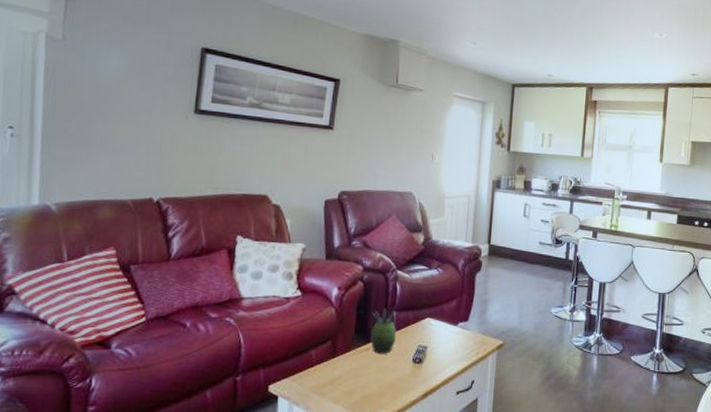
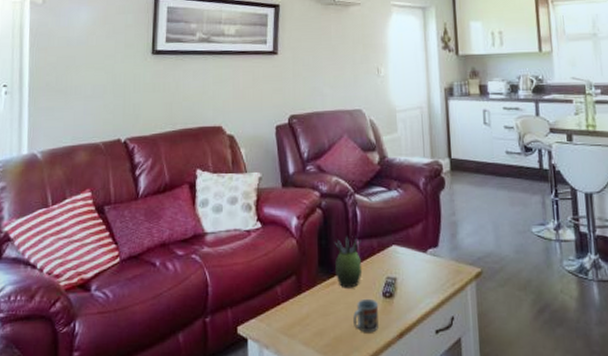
cup: none [383,363,408,393] -> present [353,298,379,333]

